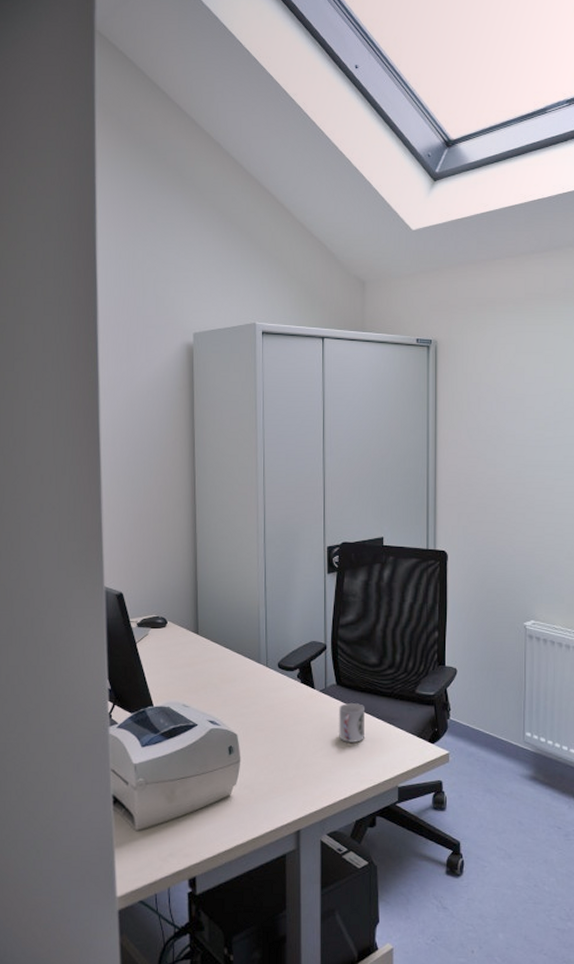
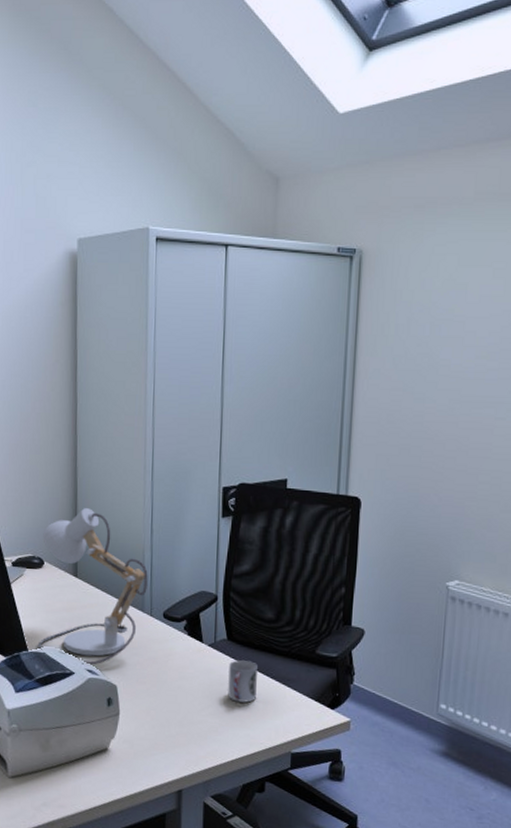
desk lamp: none [162,570,263,716] -> present [37,508,148,665]

